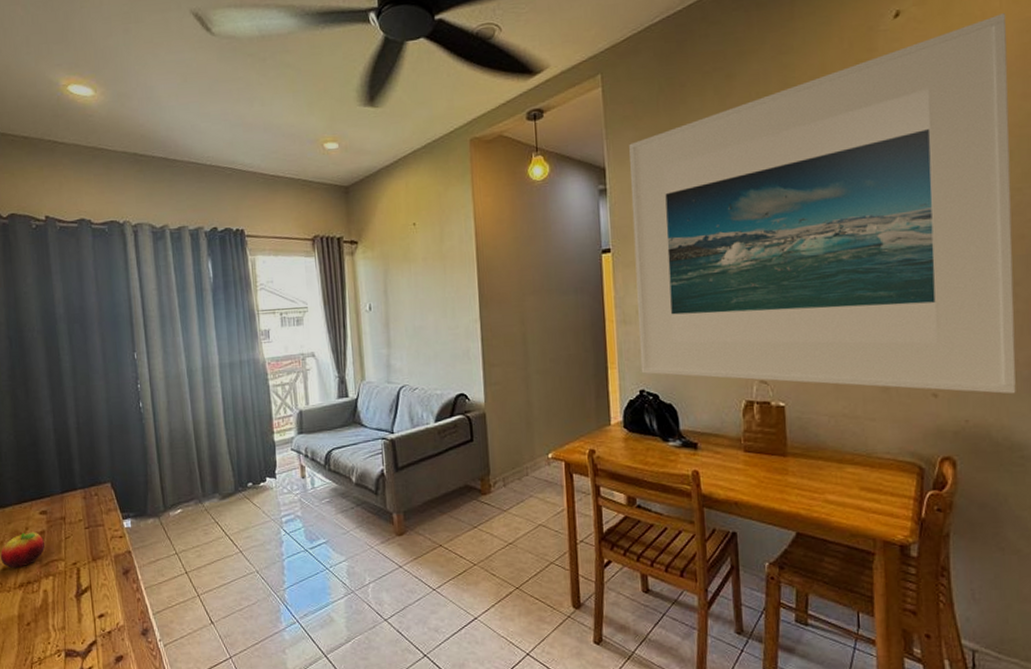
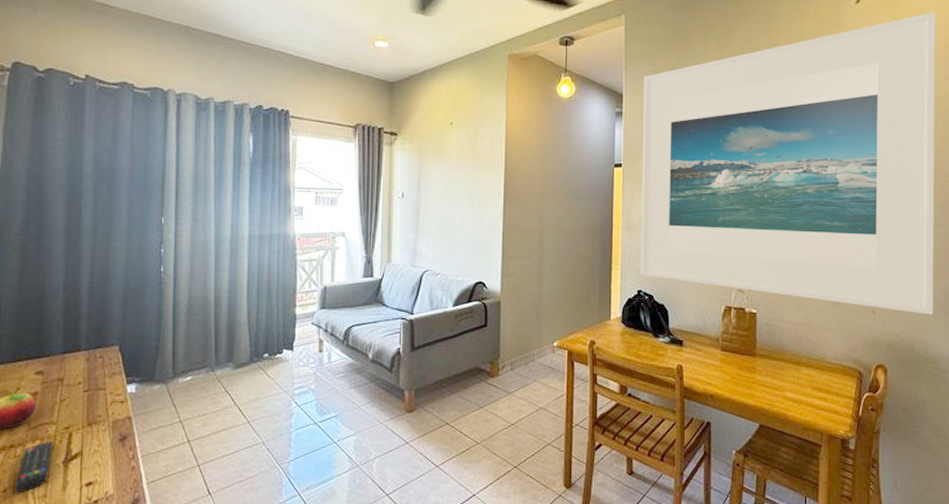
remote control: none [36,576,65,625] -> present [14,440,54,492]

